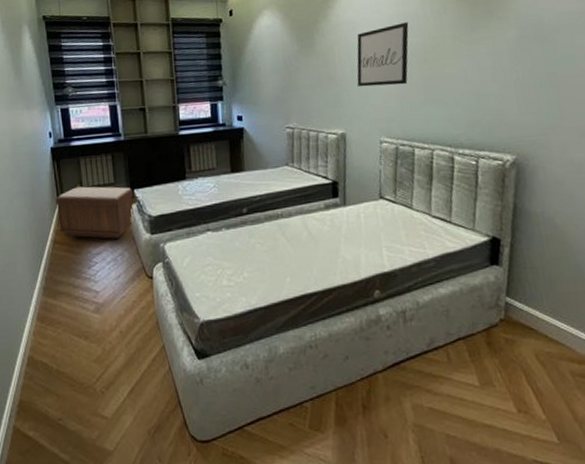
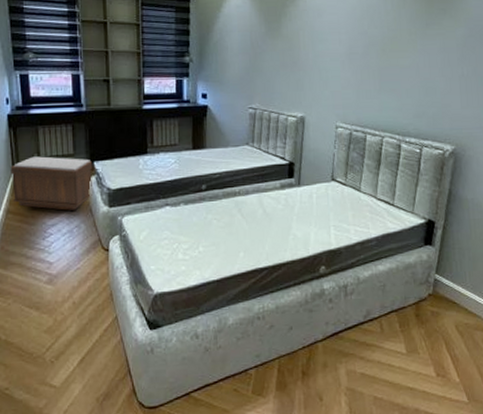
wall art: present [357,22,409,87] -> none [319,13,371,74]

